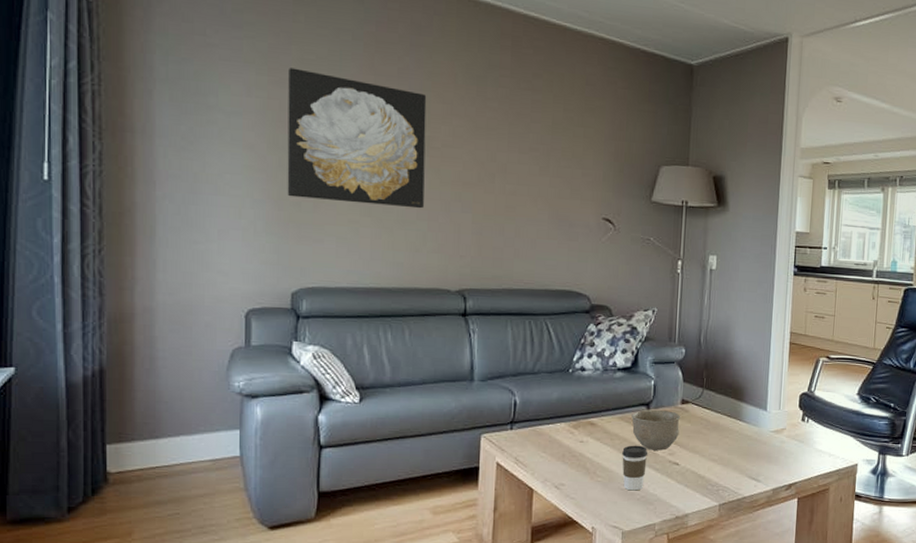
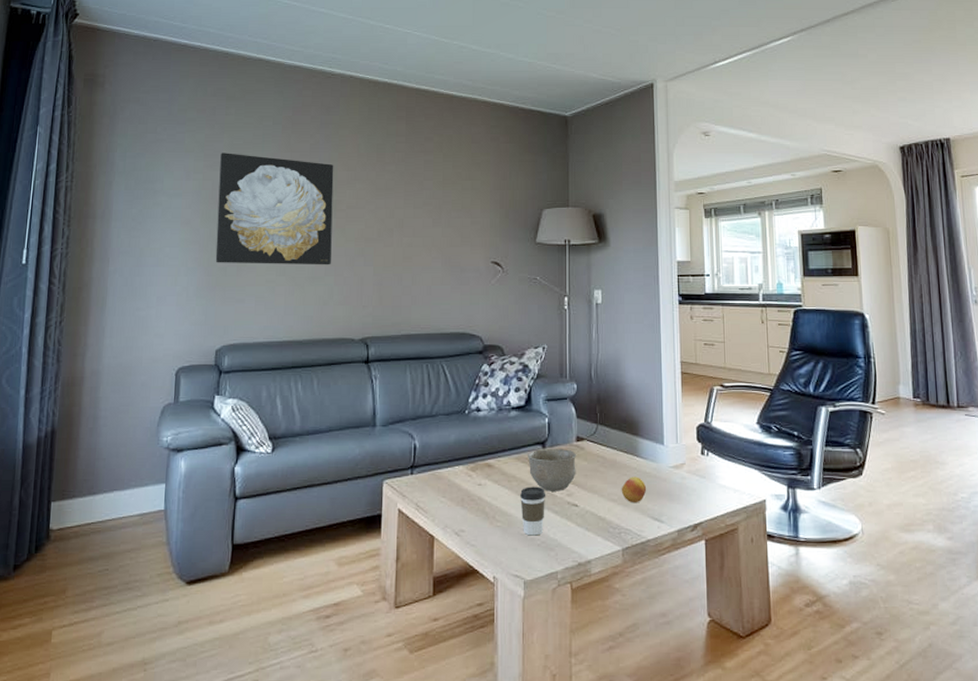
fruit: none [722,439,747,464] -> present [621,476,647,504]

